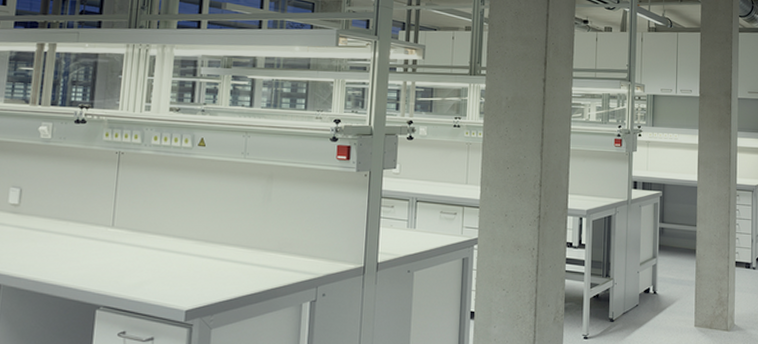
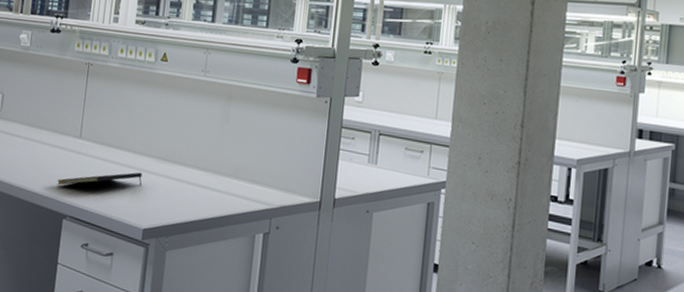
notepad: none [88,255,183,276] -> present [57,172,142,185]

